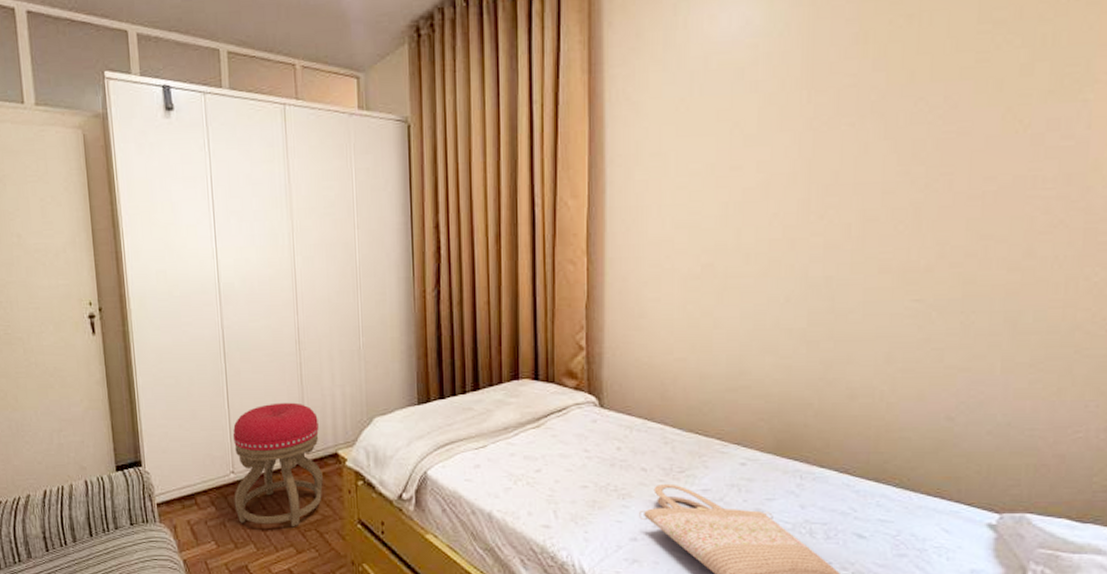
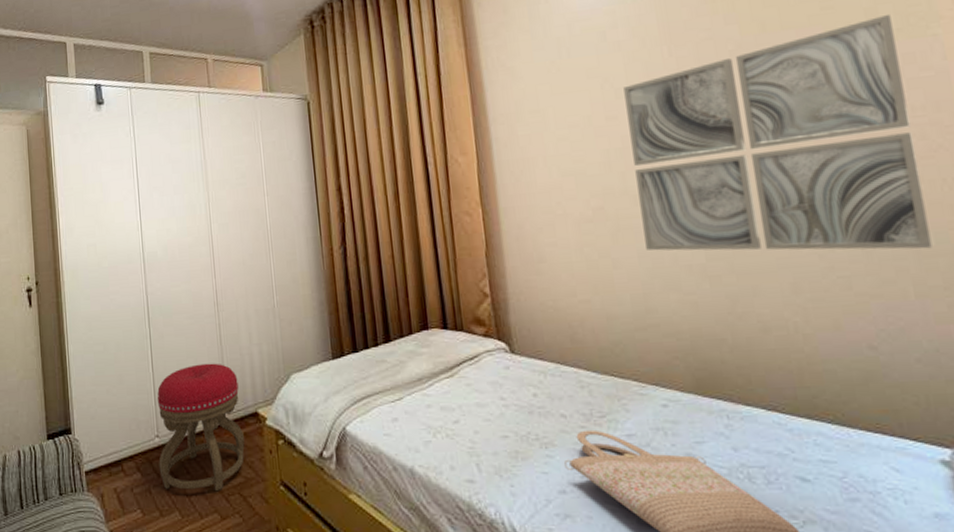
wall art: none [750,72,1046,326] -> present [623,13,933,251]

